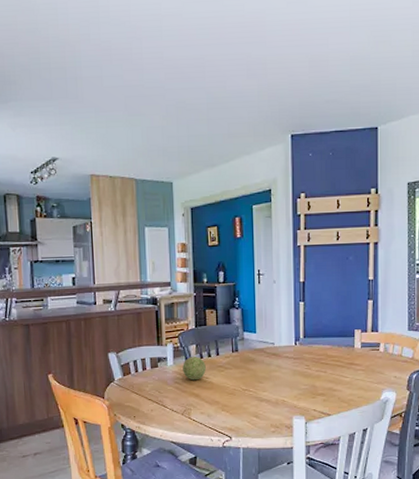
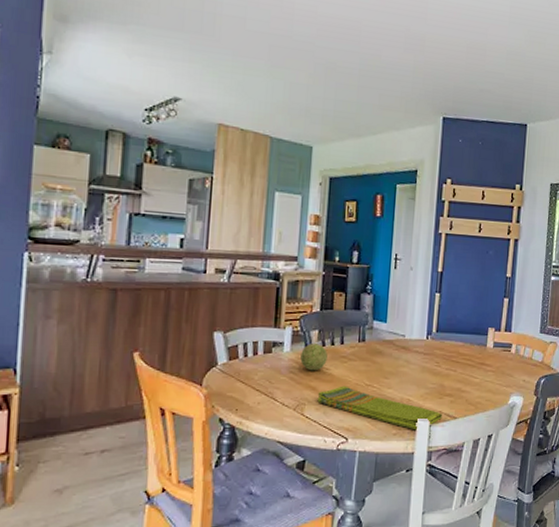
dish towel: none [201,391,316,428] -> present [317,386,442,430]

